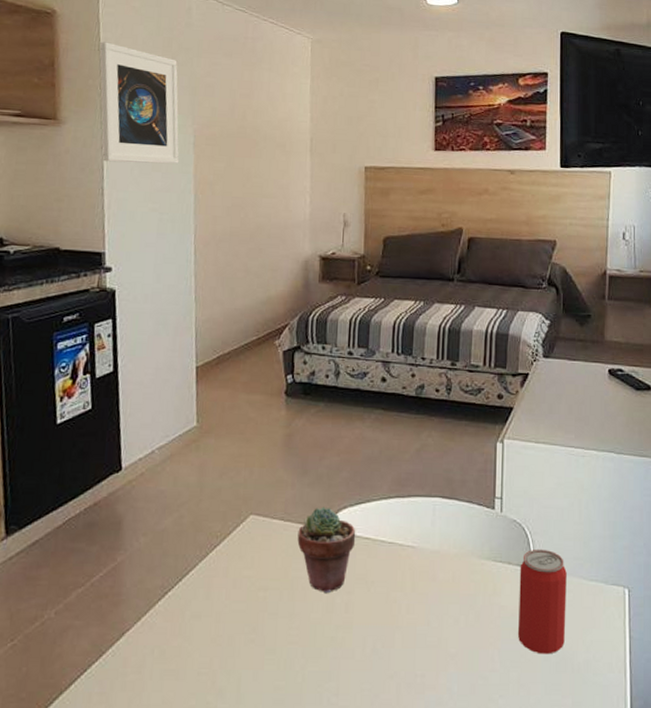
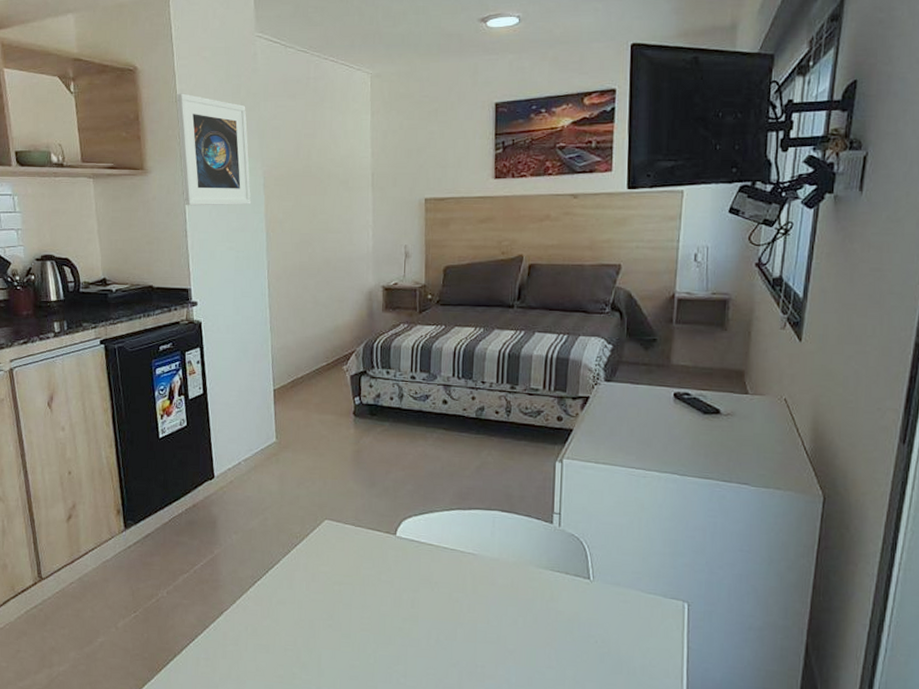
potted succulent: present [297,506,356,594] -> none [367,515,420,591]
beverage can: present [518,548,567,655] -> none [575,561,625,657]

